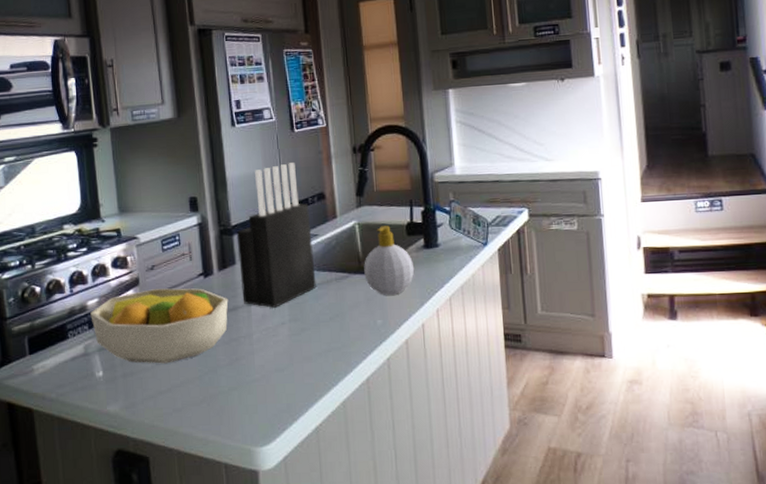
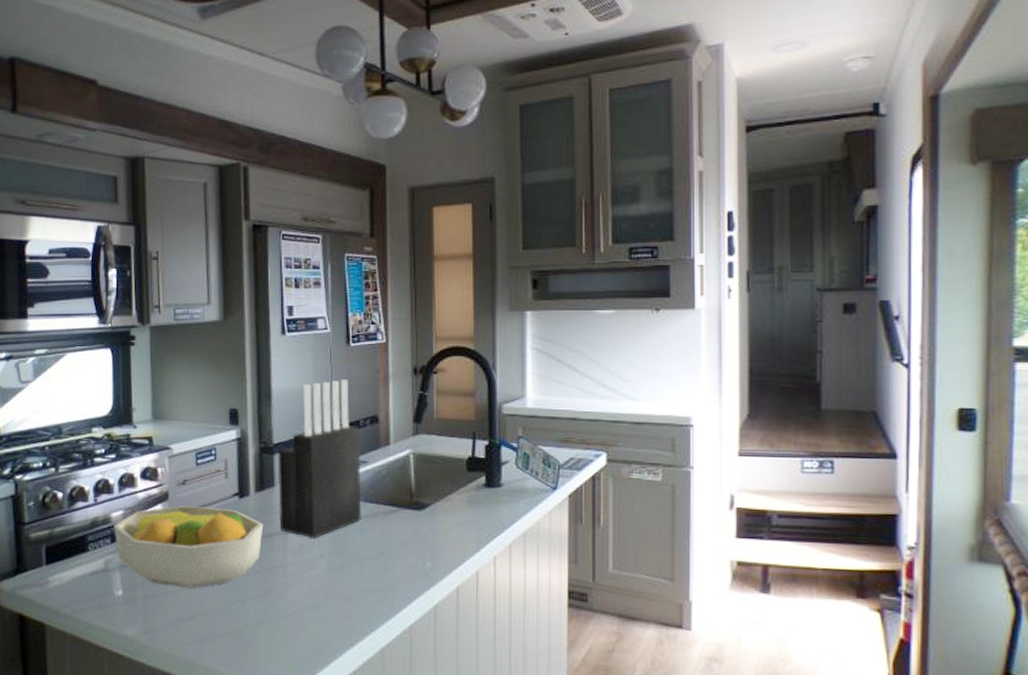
soap bottle: present [364,225,415,295] -> none [416,458,473,536]

